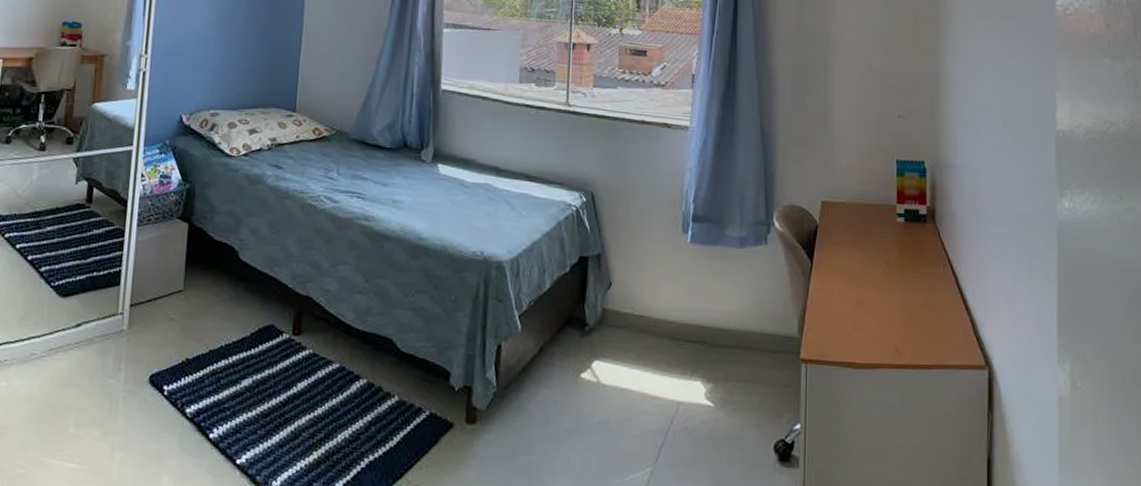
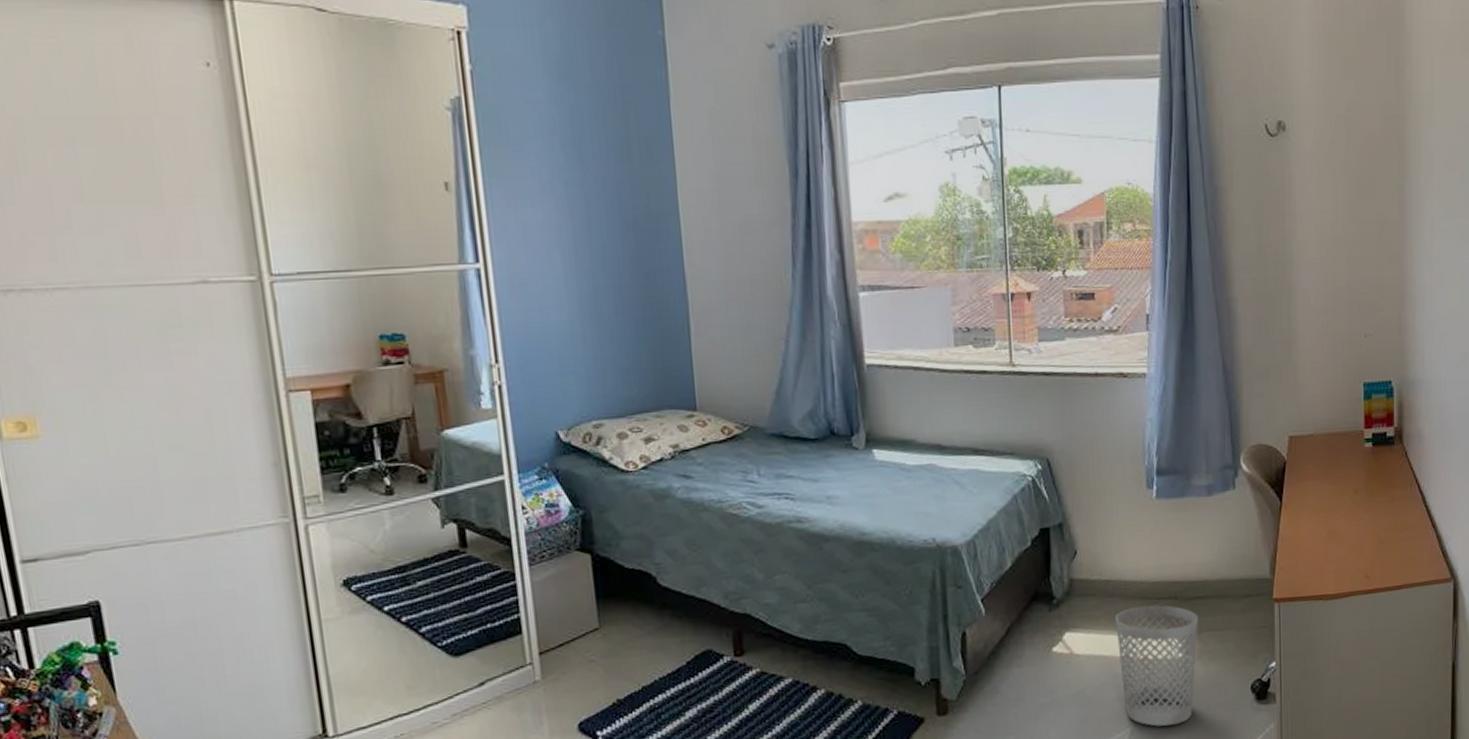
wastebasket: none [643,346,724,473] -> present [1115,605,1198,727]

